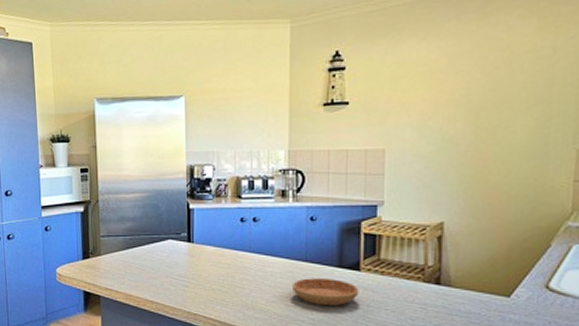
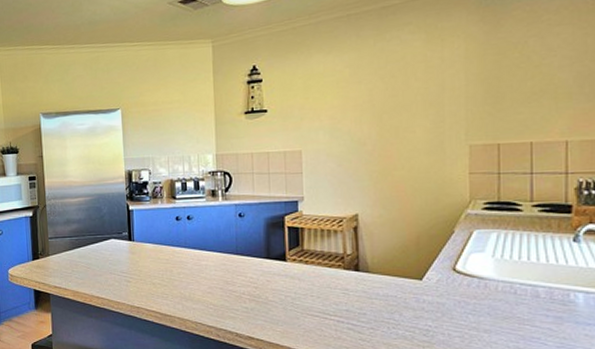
saucer: present [291,278,359,306] -> none [225,269,287,294]

